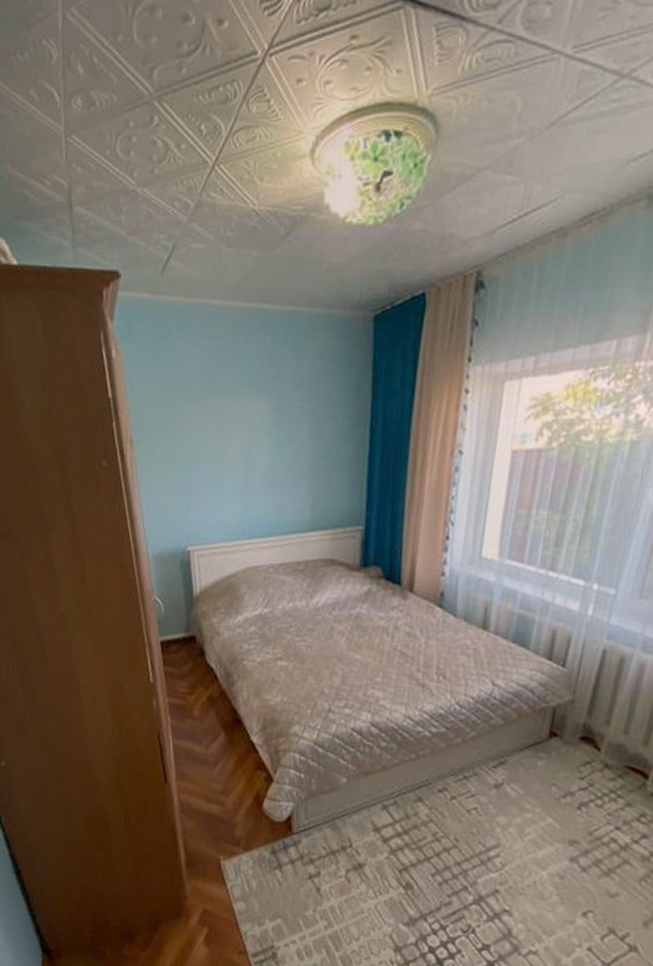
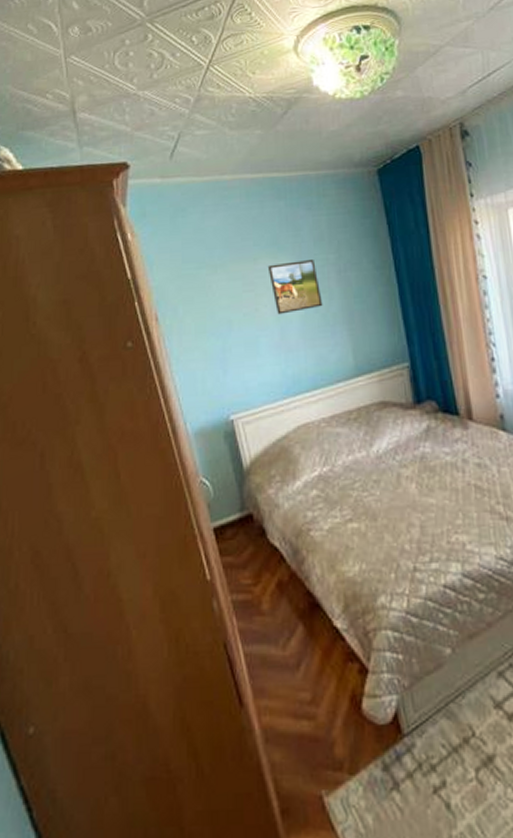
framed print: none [242,404,292,458] -> present [267,260,323,315]

